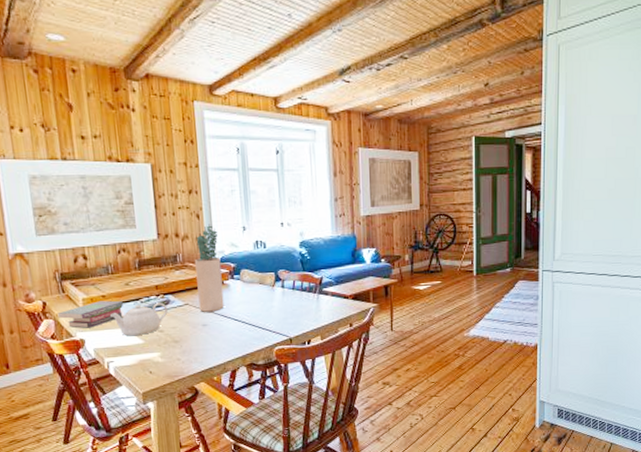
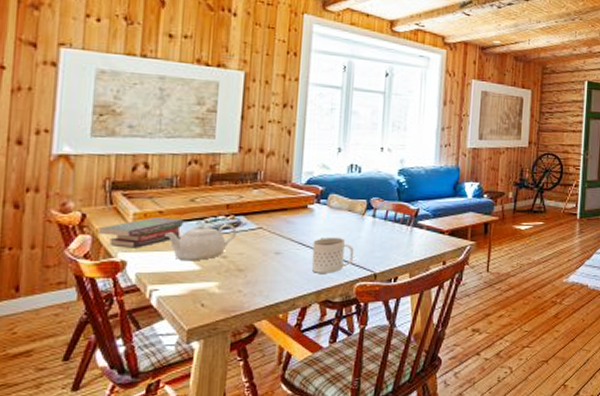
vase: present [194,224,224,312] -> none [275,141,308,239]
mug: none [233,307,270,341] -> present [311,237,354,273]

